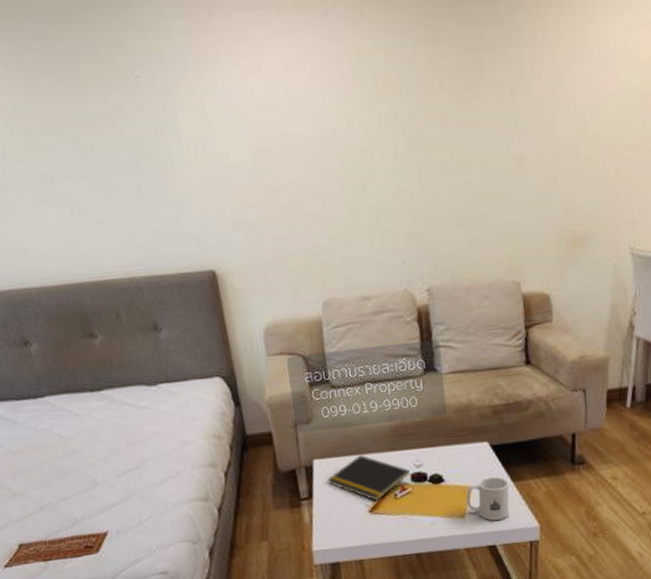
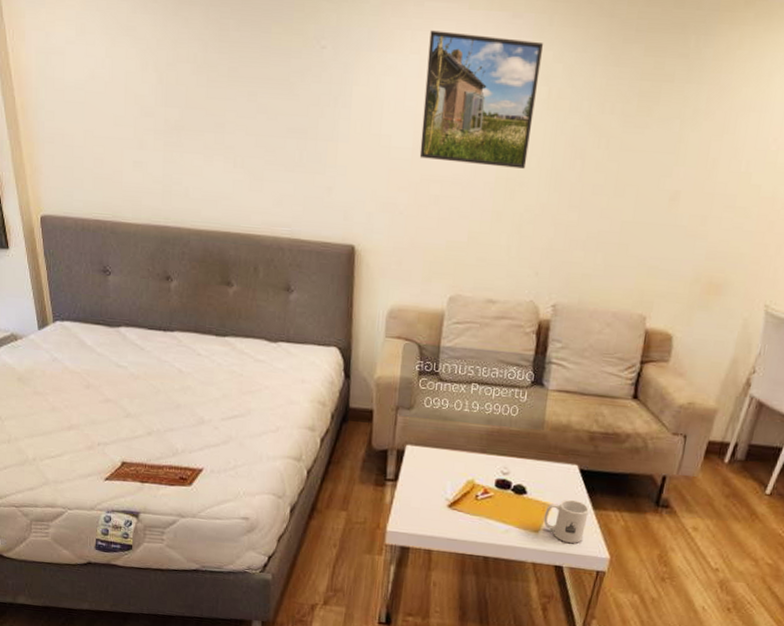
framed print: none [244,33,370,170] -> present [419,30,544,169]
notepad: present [327,455,410,501] -> none [415,450,496,497]

